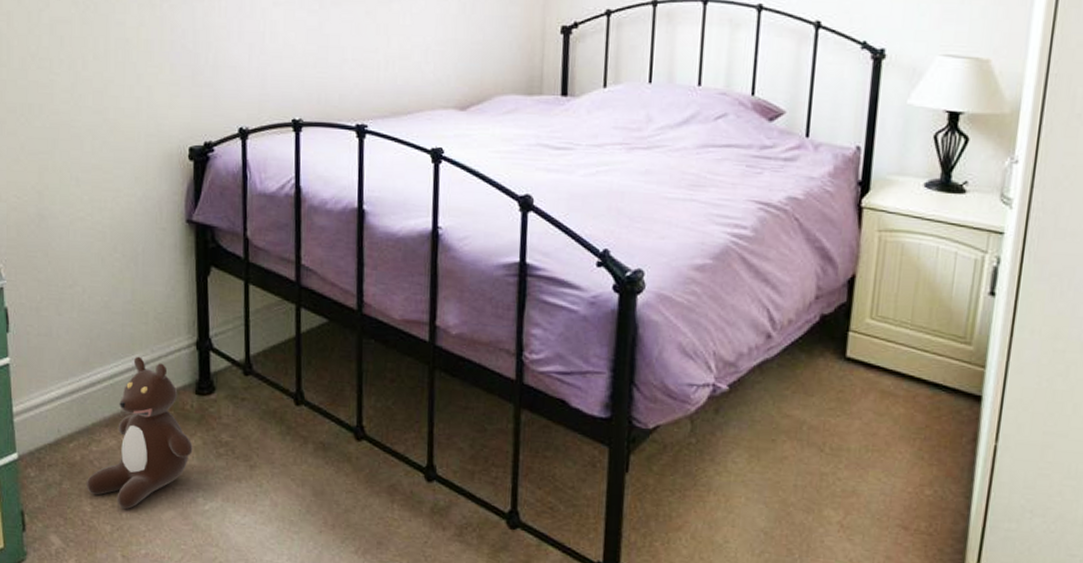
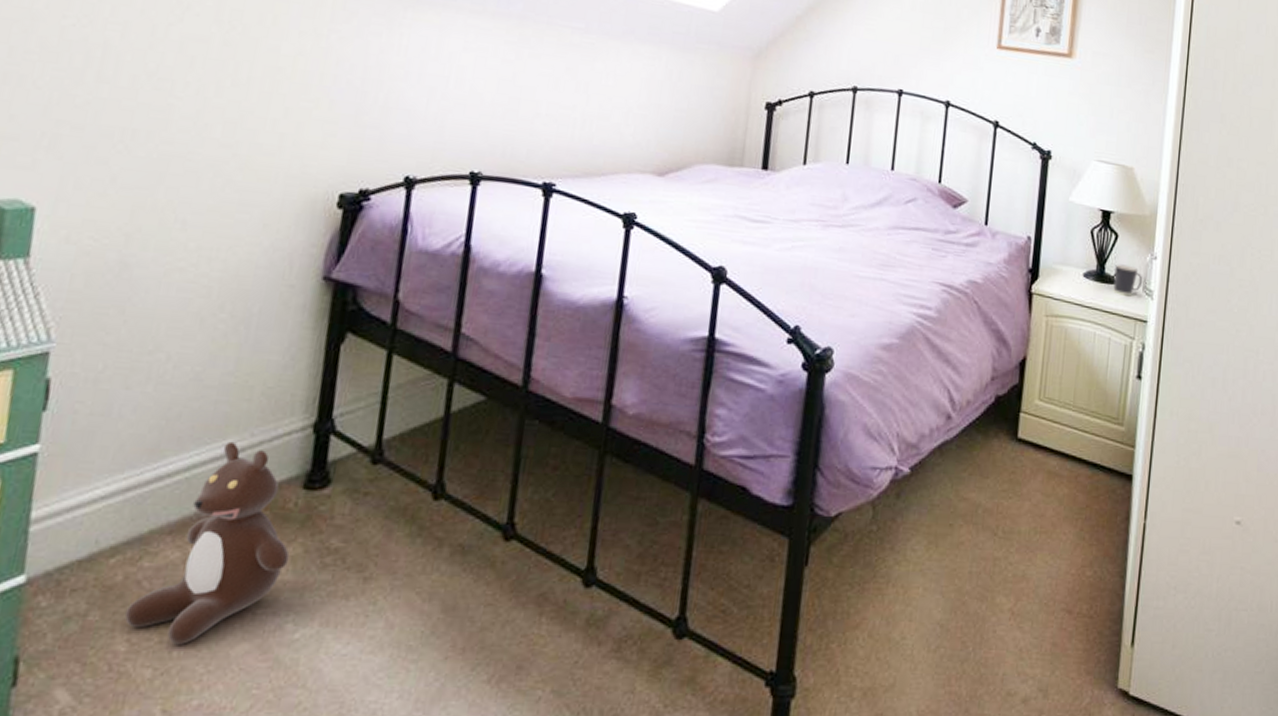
mug: none [961,171,1000,206] -> present [1113,264,1143,296]

